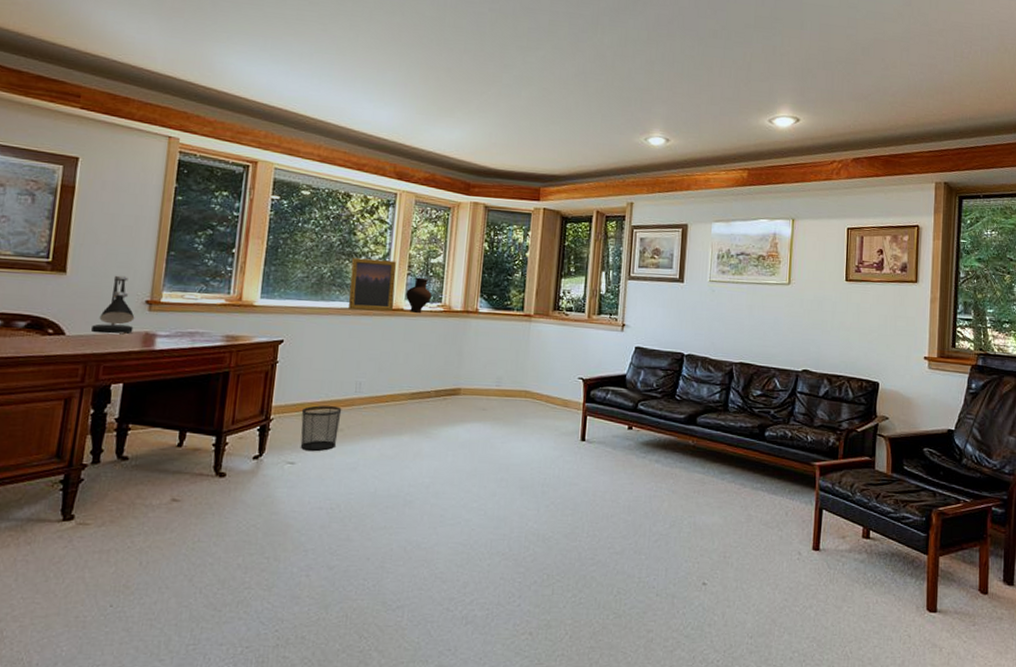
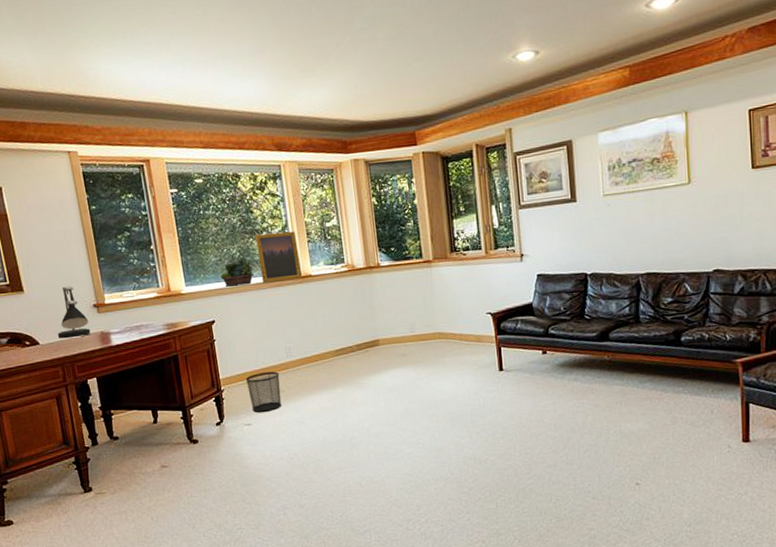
succulent planter: none [303,277,342,308] -> present [220,256,255,287]
vase: present [406,277,432,314] -> none [310,242,335,278]

